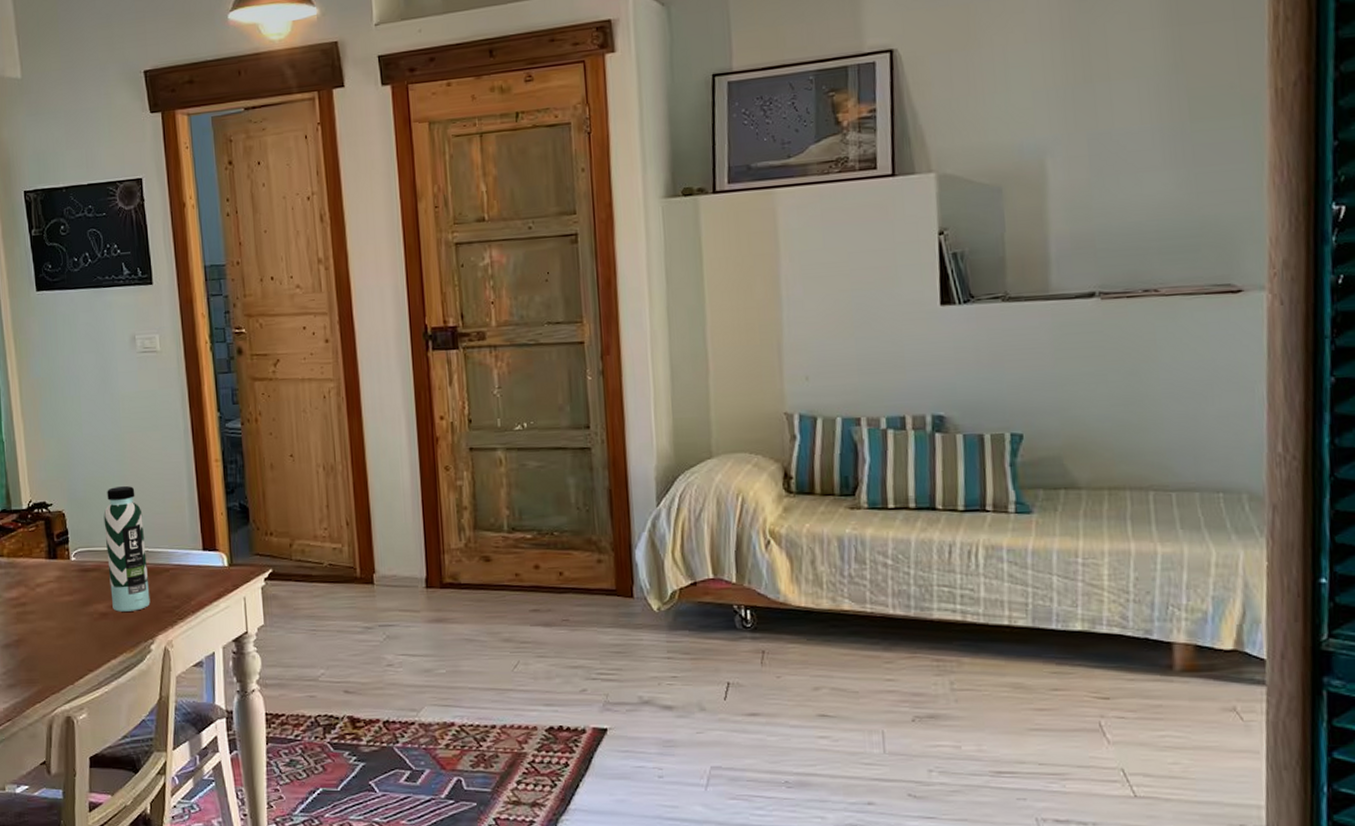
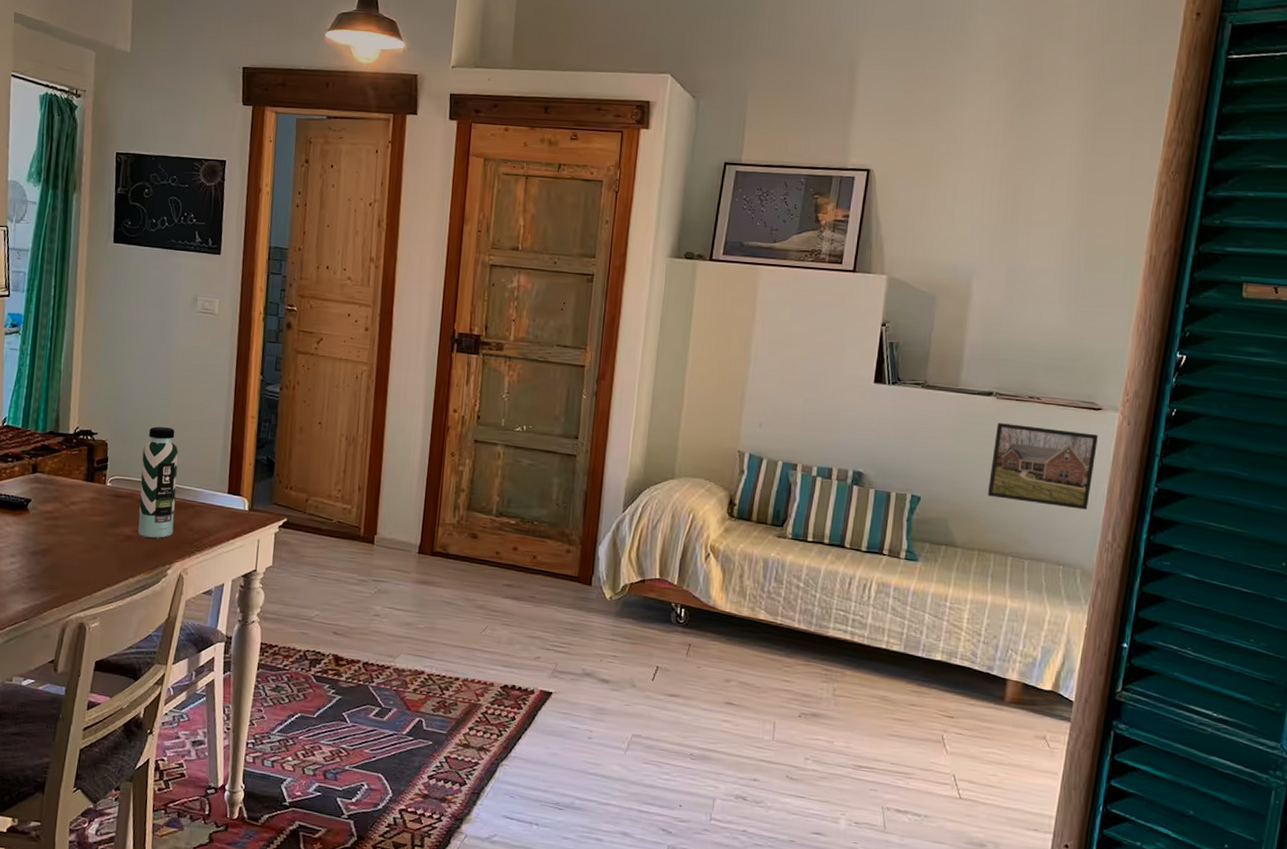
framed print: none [1107,323,1245,421] -> present [987,423,1098,510]

